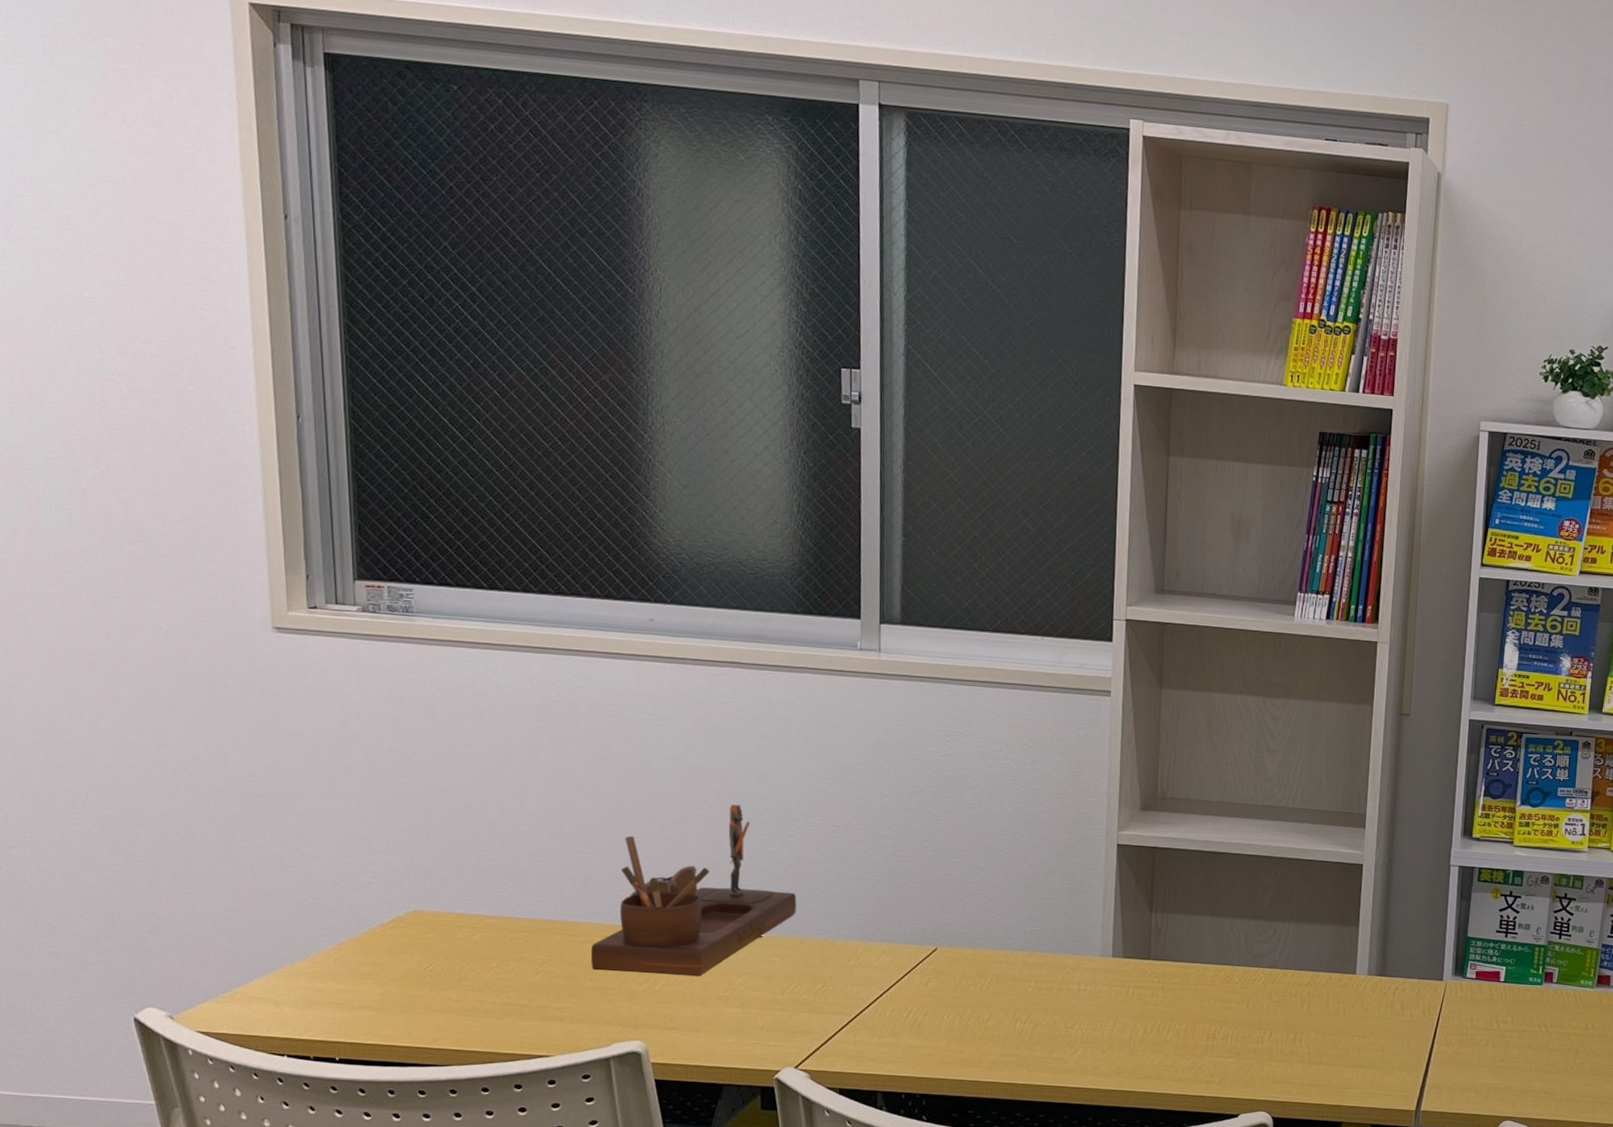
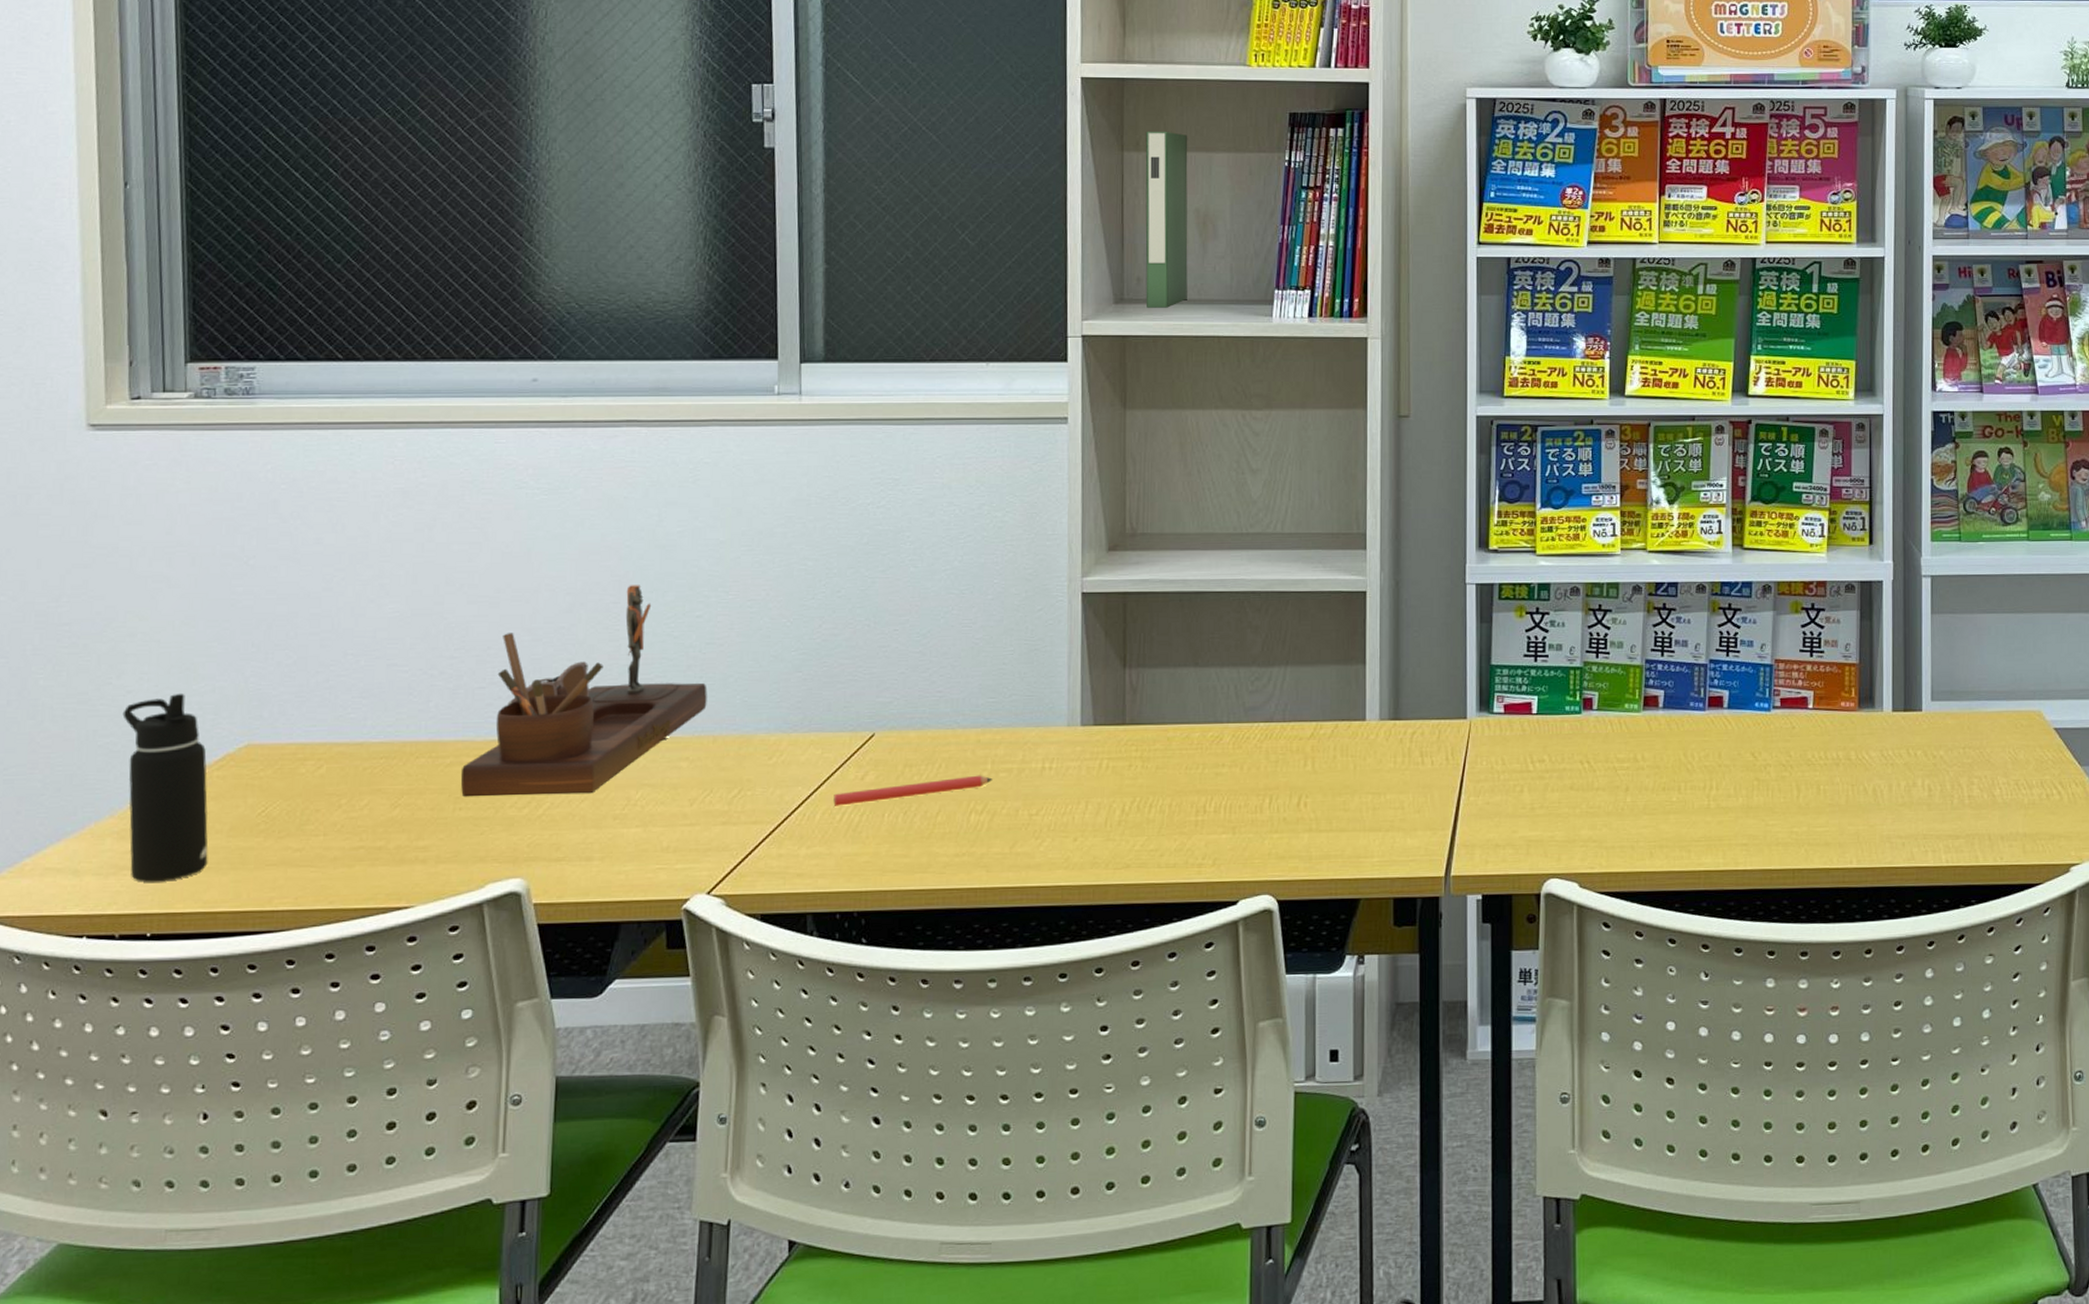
water bottle: none [310,862,384,1017] -> present [122,693,208,882]
pencil: none [901,990,1036,1006] -> present [833,775,993,806]
binder: none [1183,439,1227,601] -> present [1145,132,1188,308]

